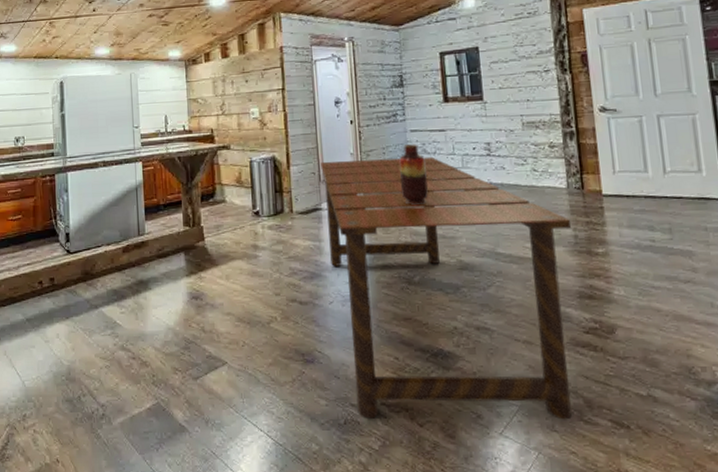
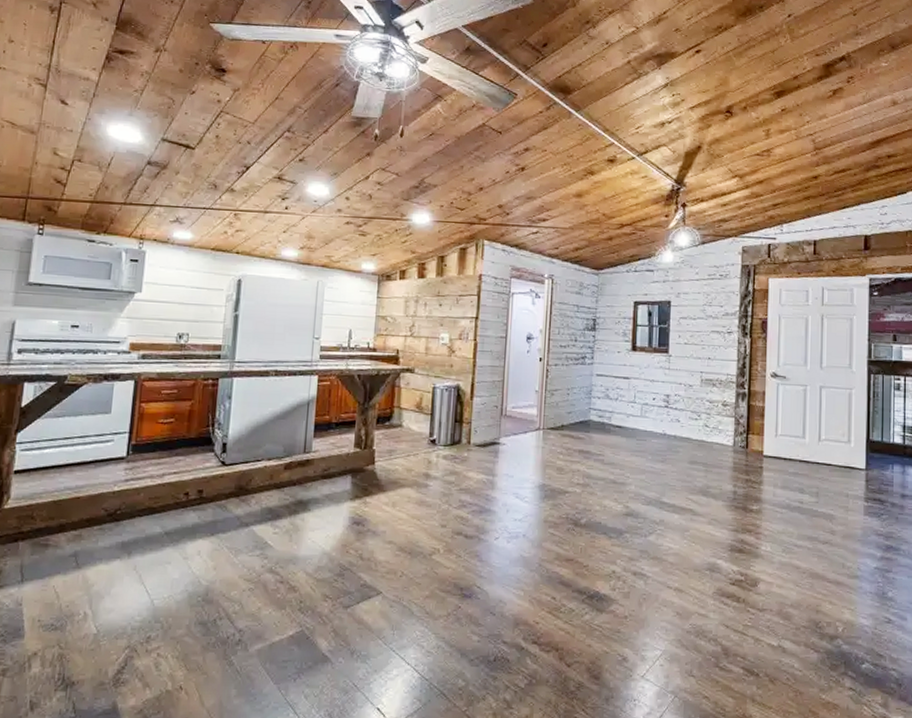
dining table: present [321,156,572,420] -> none [502,396,733,666]
vase: present [399,144,428,205] -> none [580,388,607,448]

